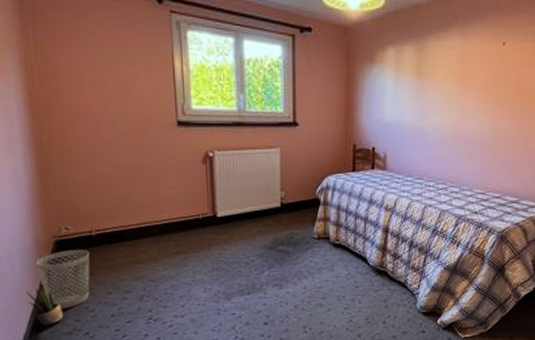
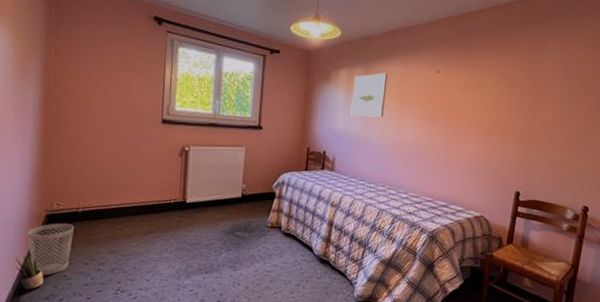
wall art: none [402,49,444,104] -> present [351,73,388,118]

